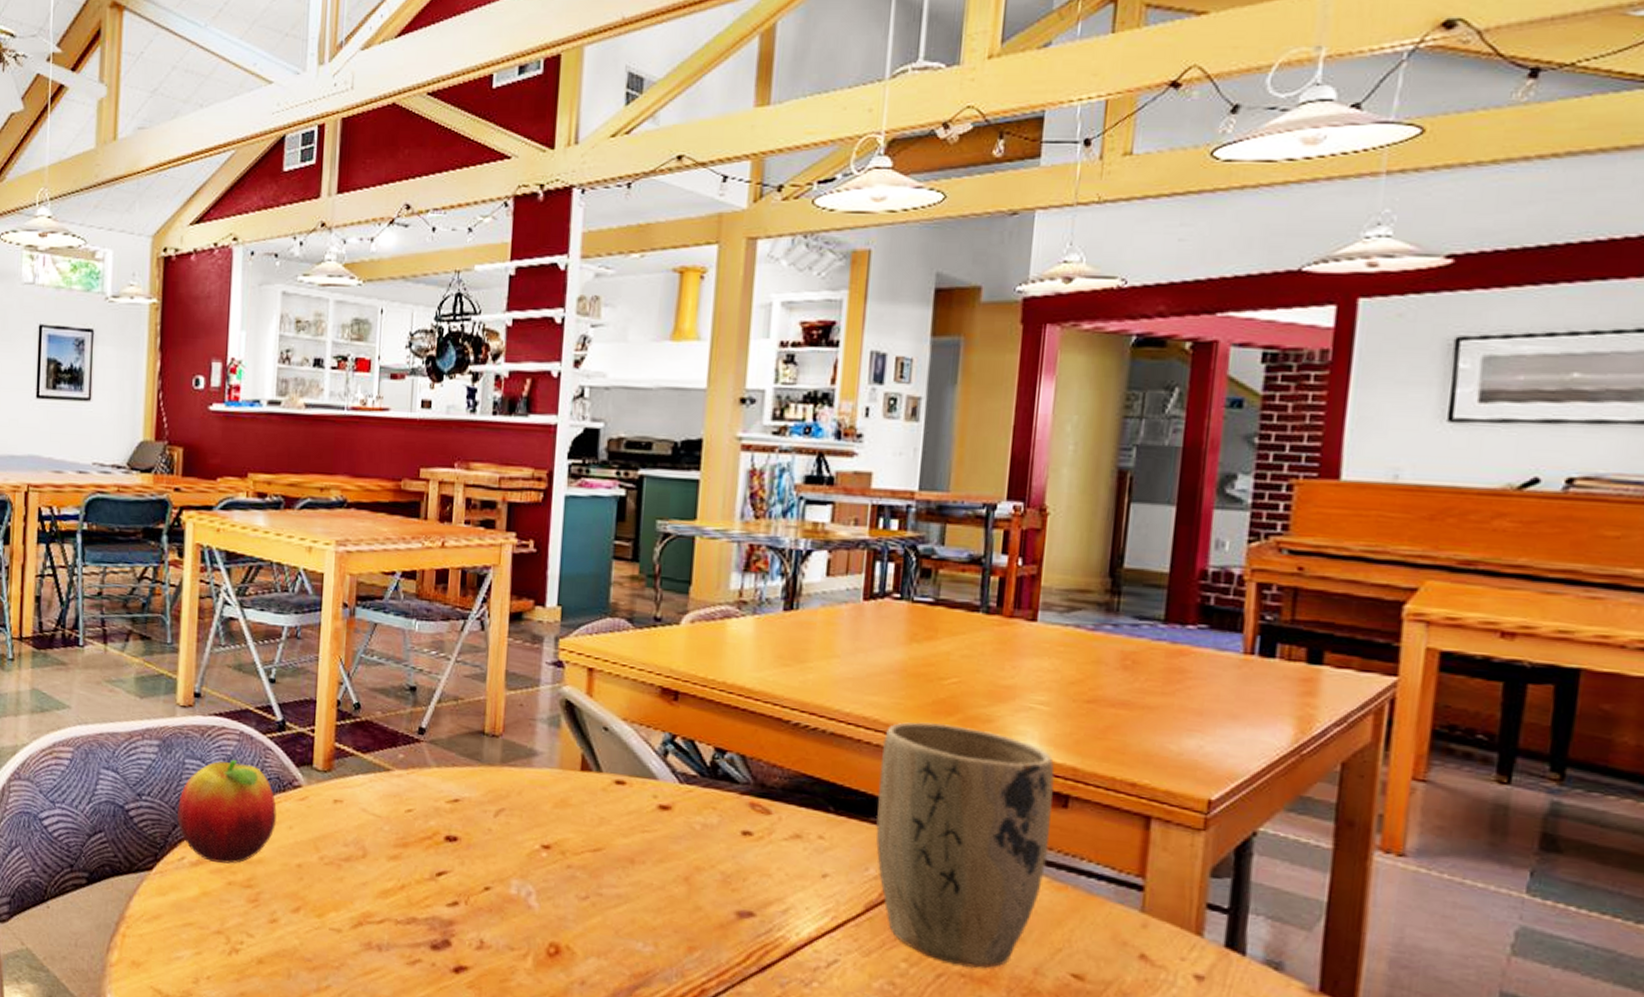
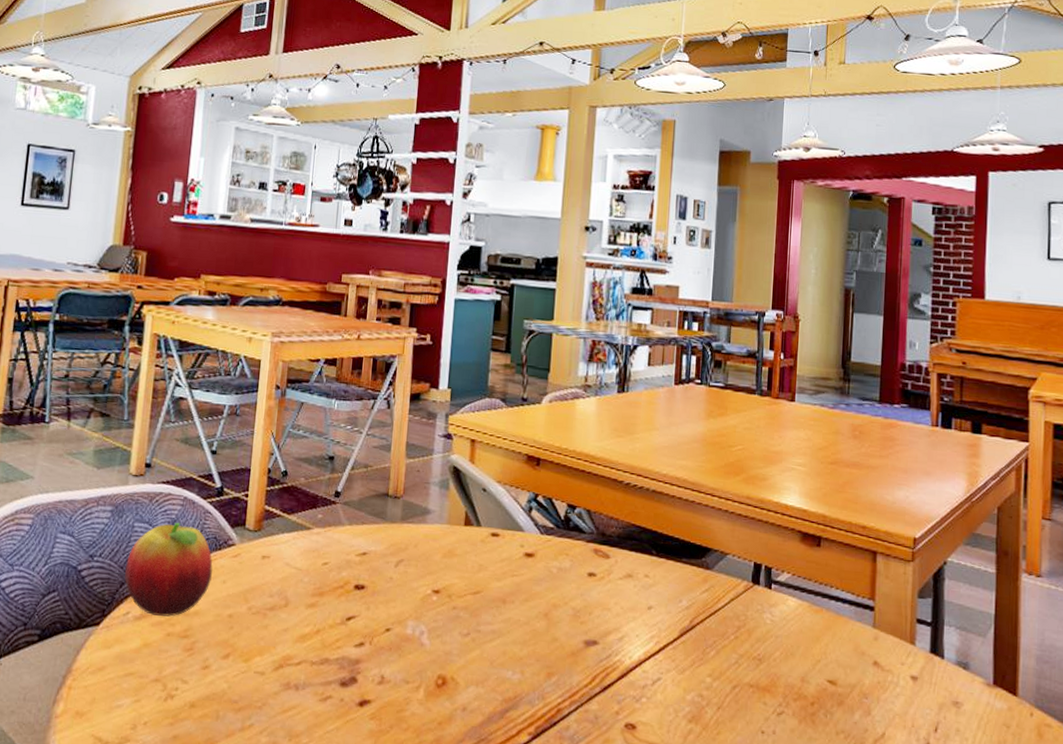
plant pot: present [875,722,1055,969] -> none [686,481,811,679]

